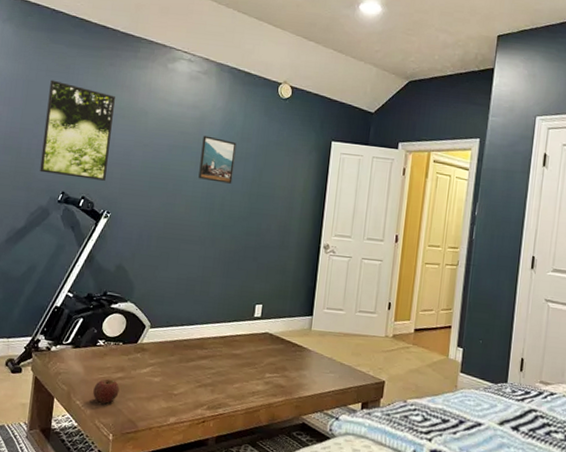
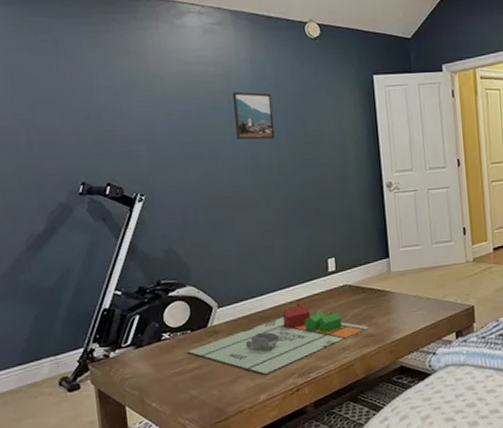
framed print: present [40,80,115,181] -> none [38,58,130,166]
apple: present [93,379,120,404] -> none [168,371,199,399]
board game: none [115,340,280,400] -> present [187,303,369,375]

